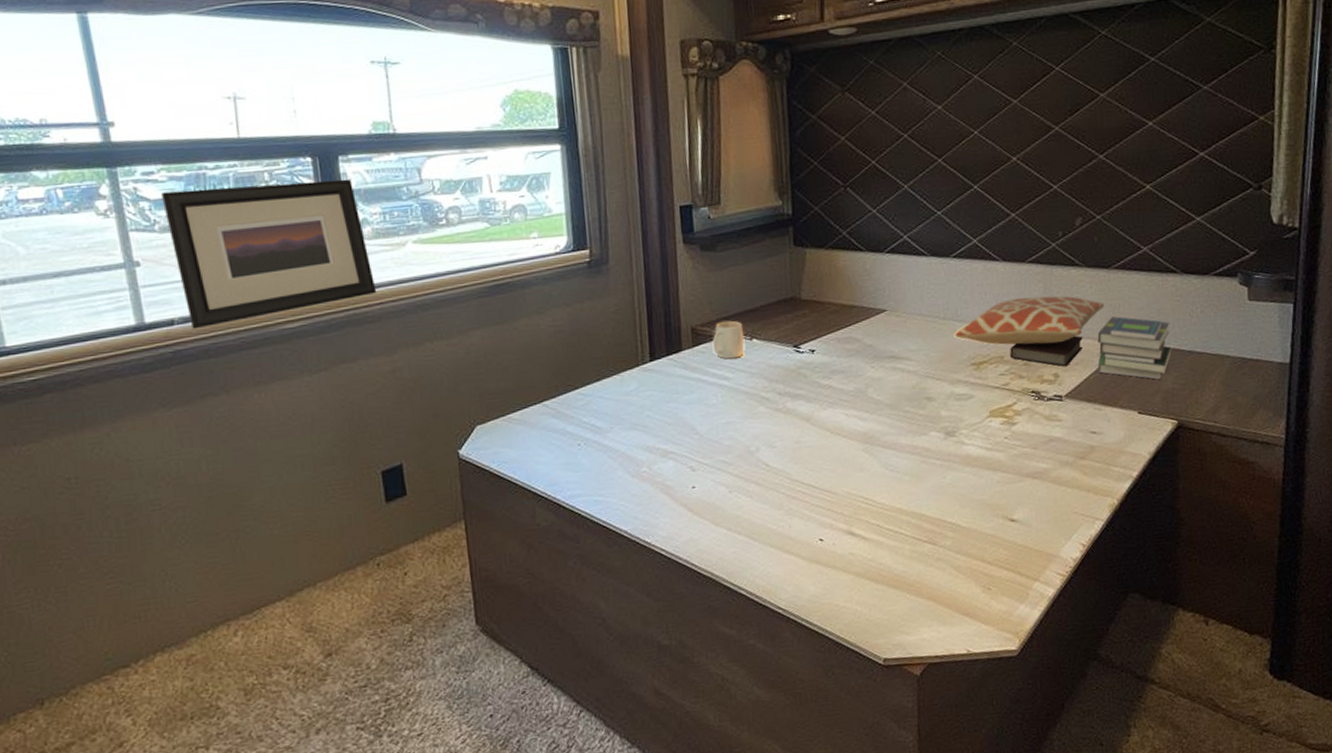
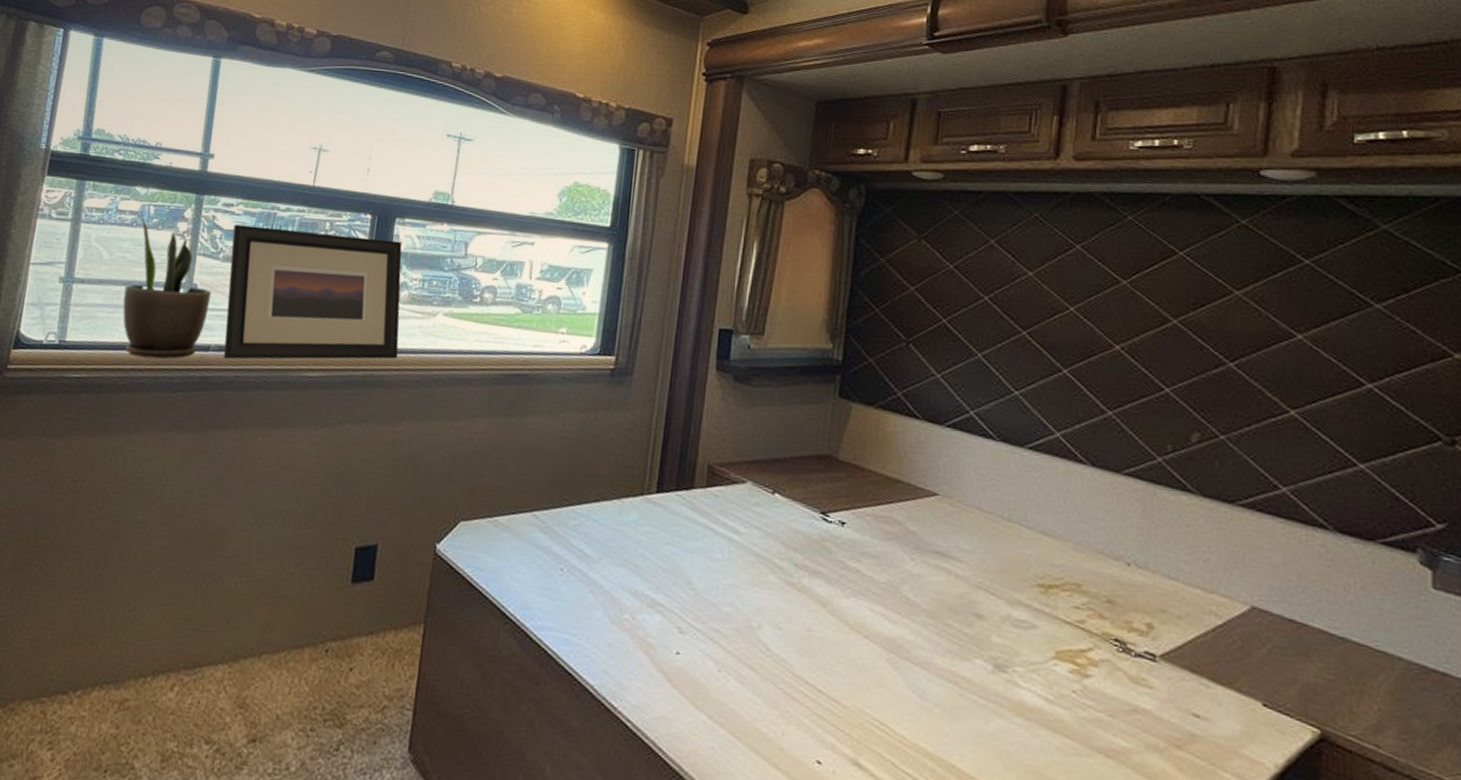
potted plant: none [44,200,162,347] -> present [122,214,212,360]
mug: present [712,320,745,359] -> none [728,465,767,512]
pillow: present [955,295,1104,345] -> none [1021,514,1223,585]
book: present [1010,336,1083,367] -> none [1090,572,1190,618]
books: present [1097,316,1172,380] -> none [1207,567,1316,666]

